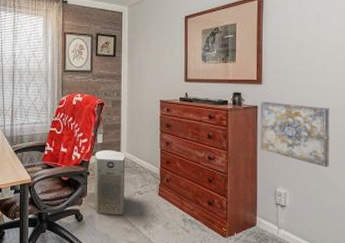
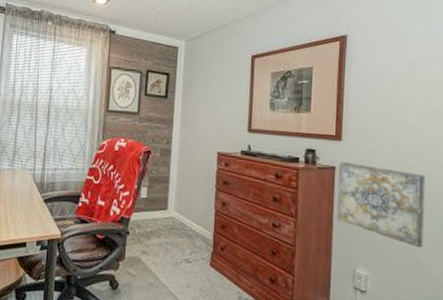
air purifier: present [95,149,125,216] -> none [133,206,173,287]

